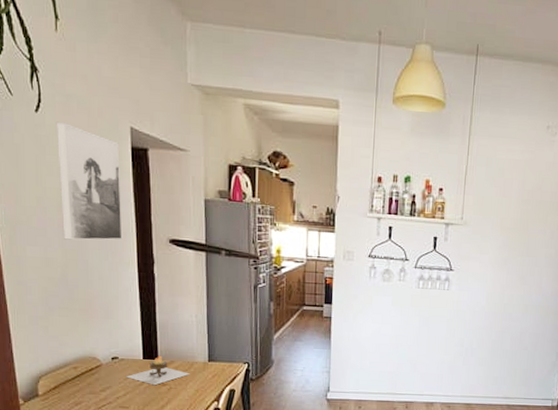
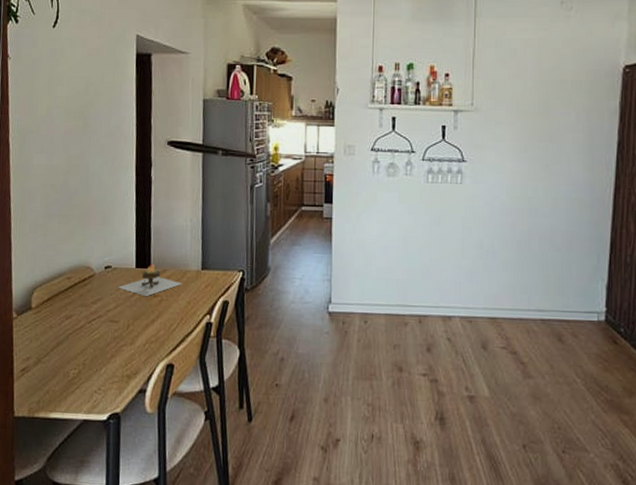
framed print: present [56,121,122,241] -> none [68,35,126,146]

